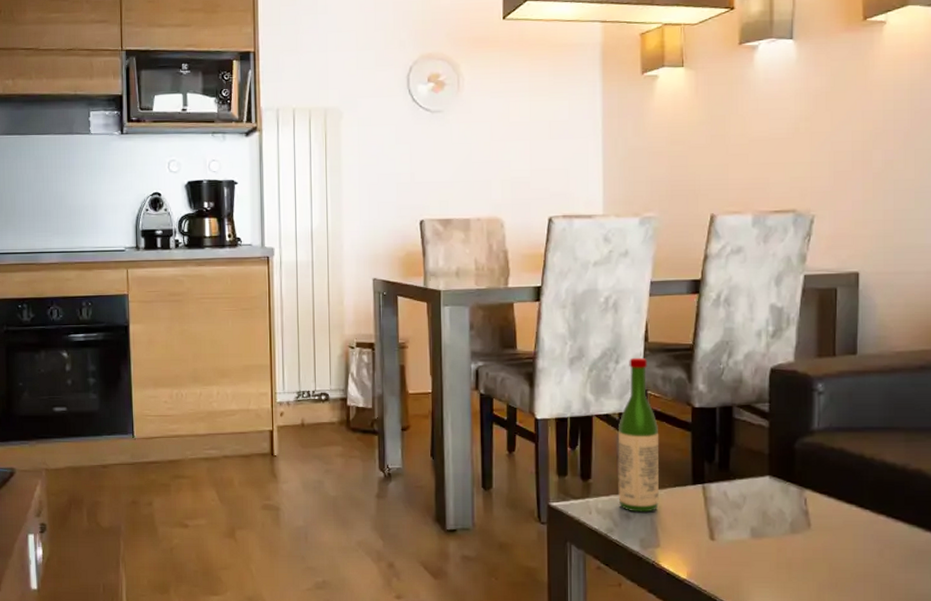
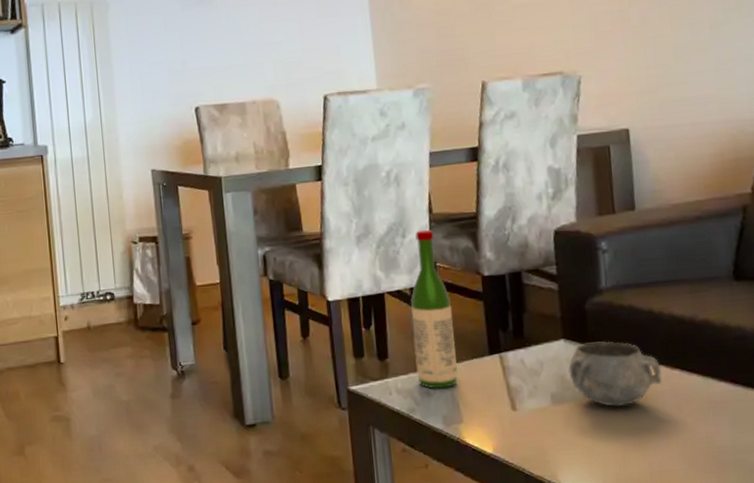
decorative bowl: none [771,481,867,547] -> present [568,341,662,407]

